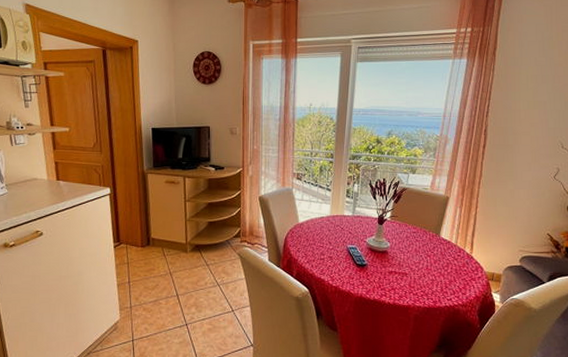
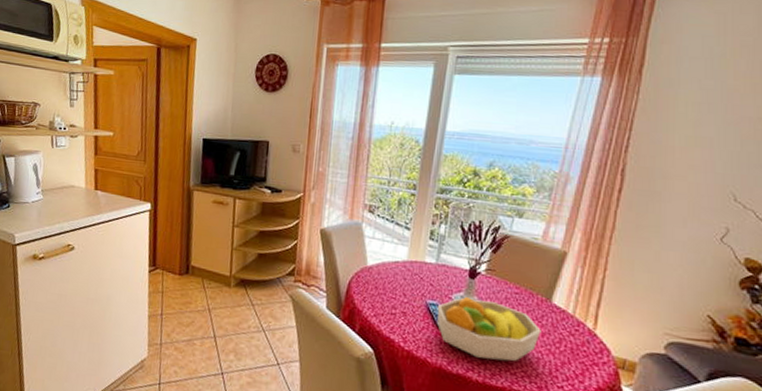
fruit bowl: none [355,239,434,285] -> present [437,296,542,361]

